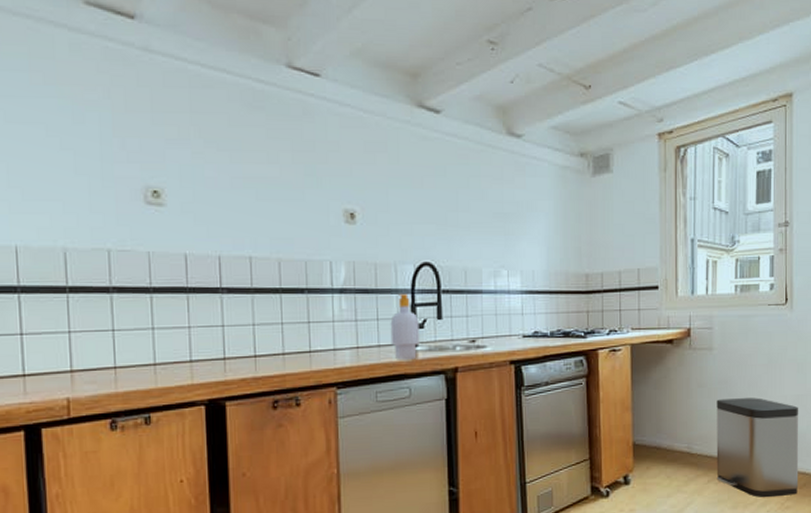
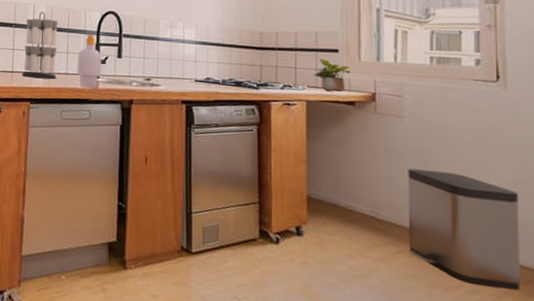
spice rack: none [322,269,366,357] -> present [22,11,58,79]
potted plant: none [635,297,669,332] -> present [312,59,351,93]

